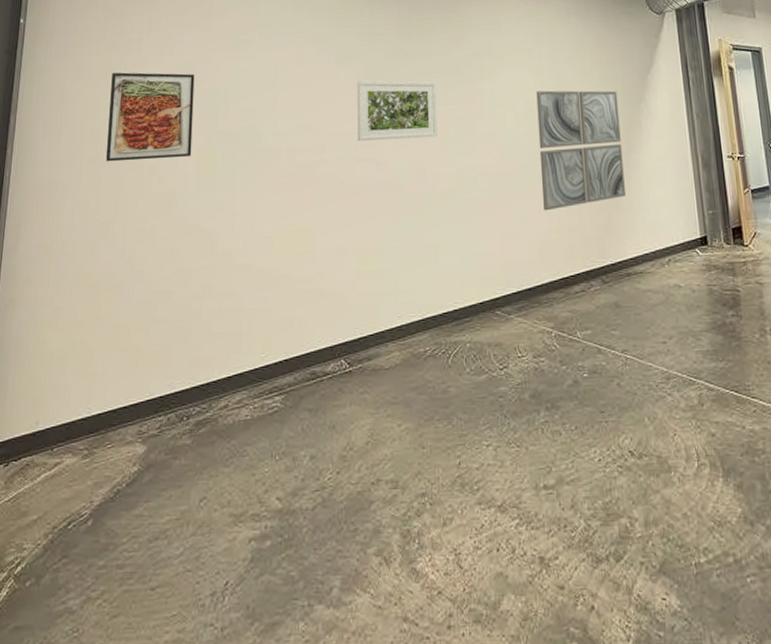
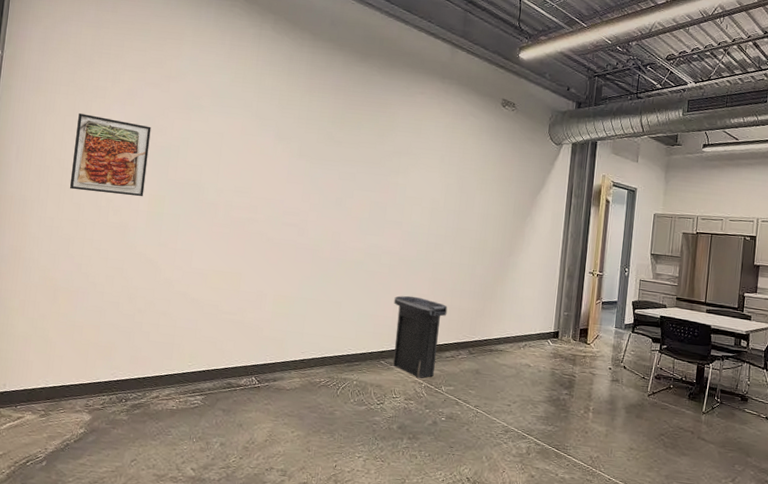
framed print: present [357,80,438,142] -> none [286,157,359,216]
trash can: none [500,222,567,326] -> present [393,295,448,379]
wall art: present [536,90,625,211] -> none [432,192,510,291]

